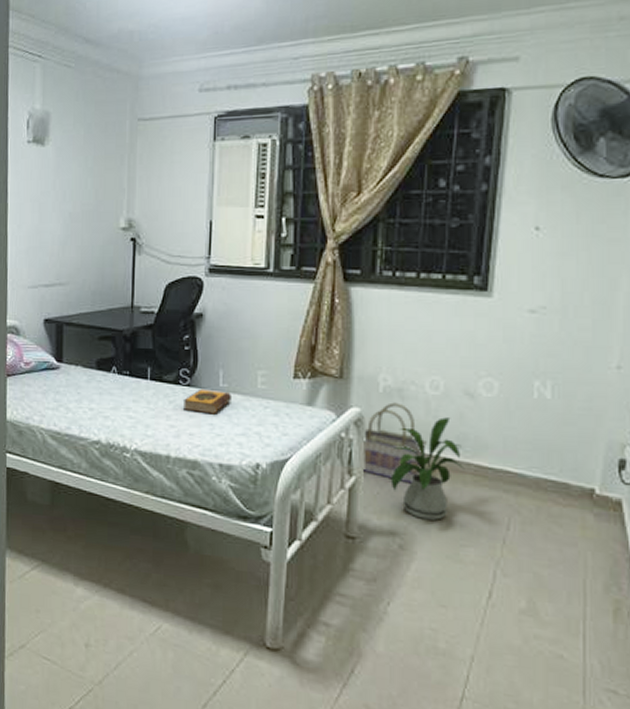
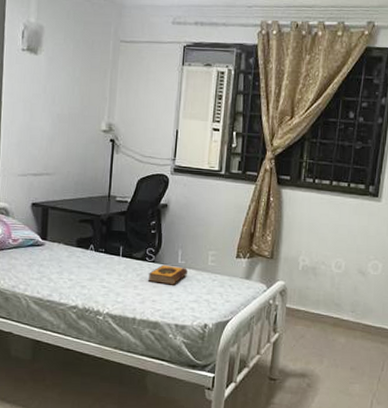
basket: present [362,402,426,484] -> none [283,277,330,338]
house plant: present [390,417,465,520] -> none [303,289,356,365]

